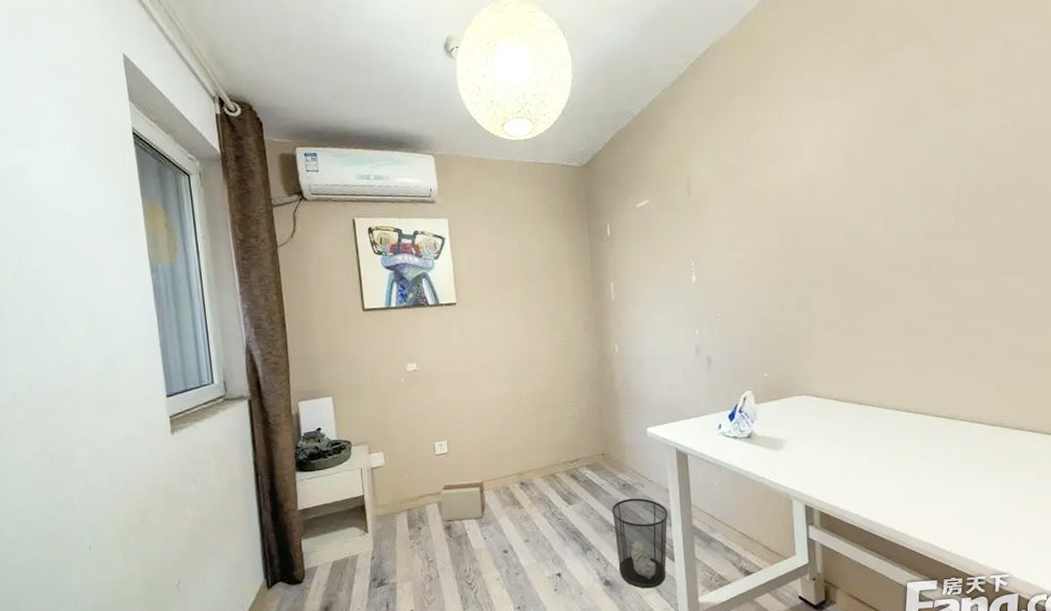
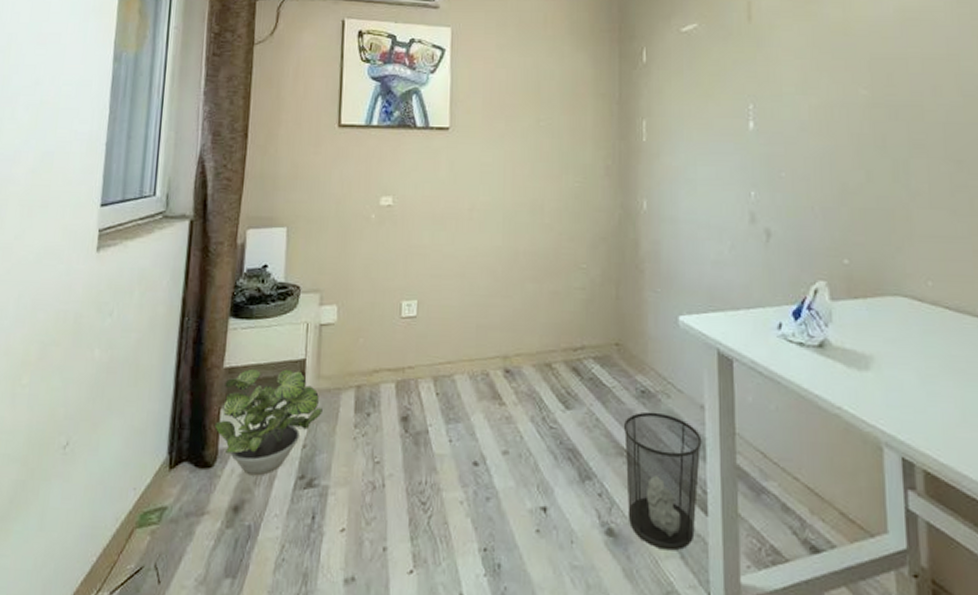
potted plant: none [298,504,383,584] -> present [214,368,323,476]
box: present [440,480,486,521] -> none [398,356,458,411]

